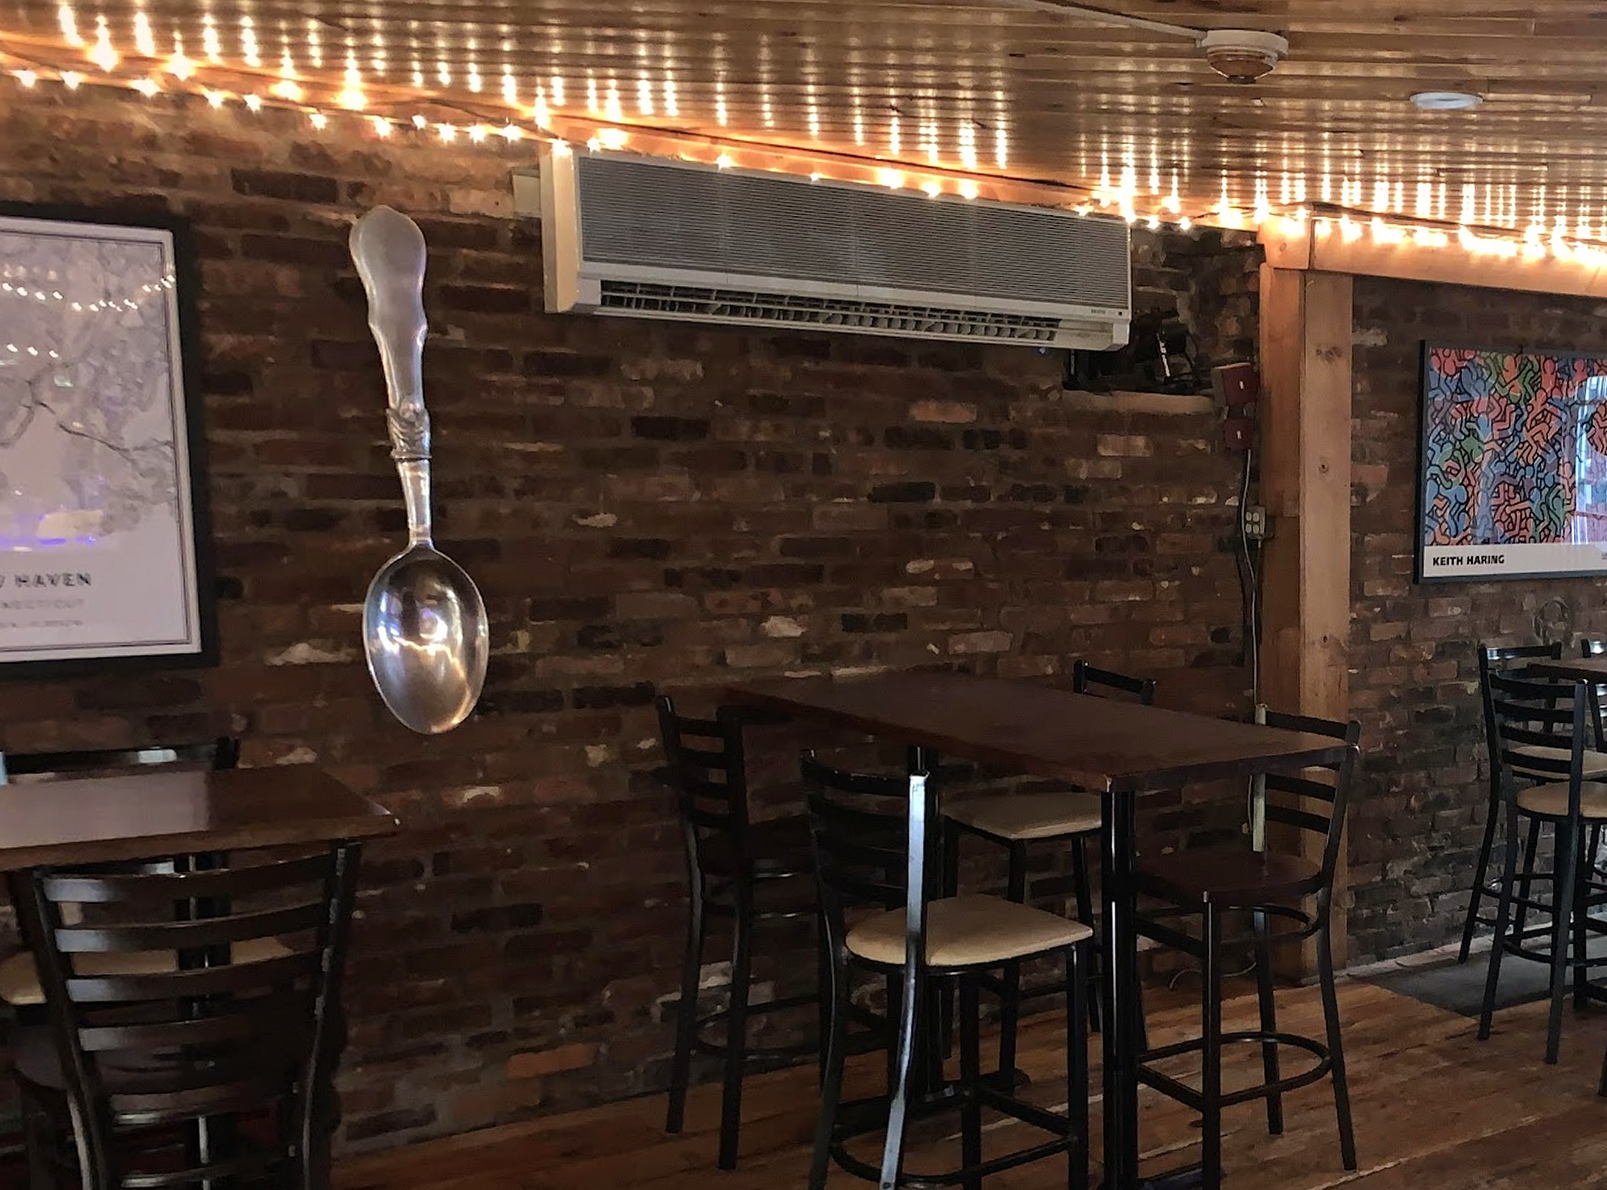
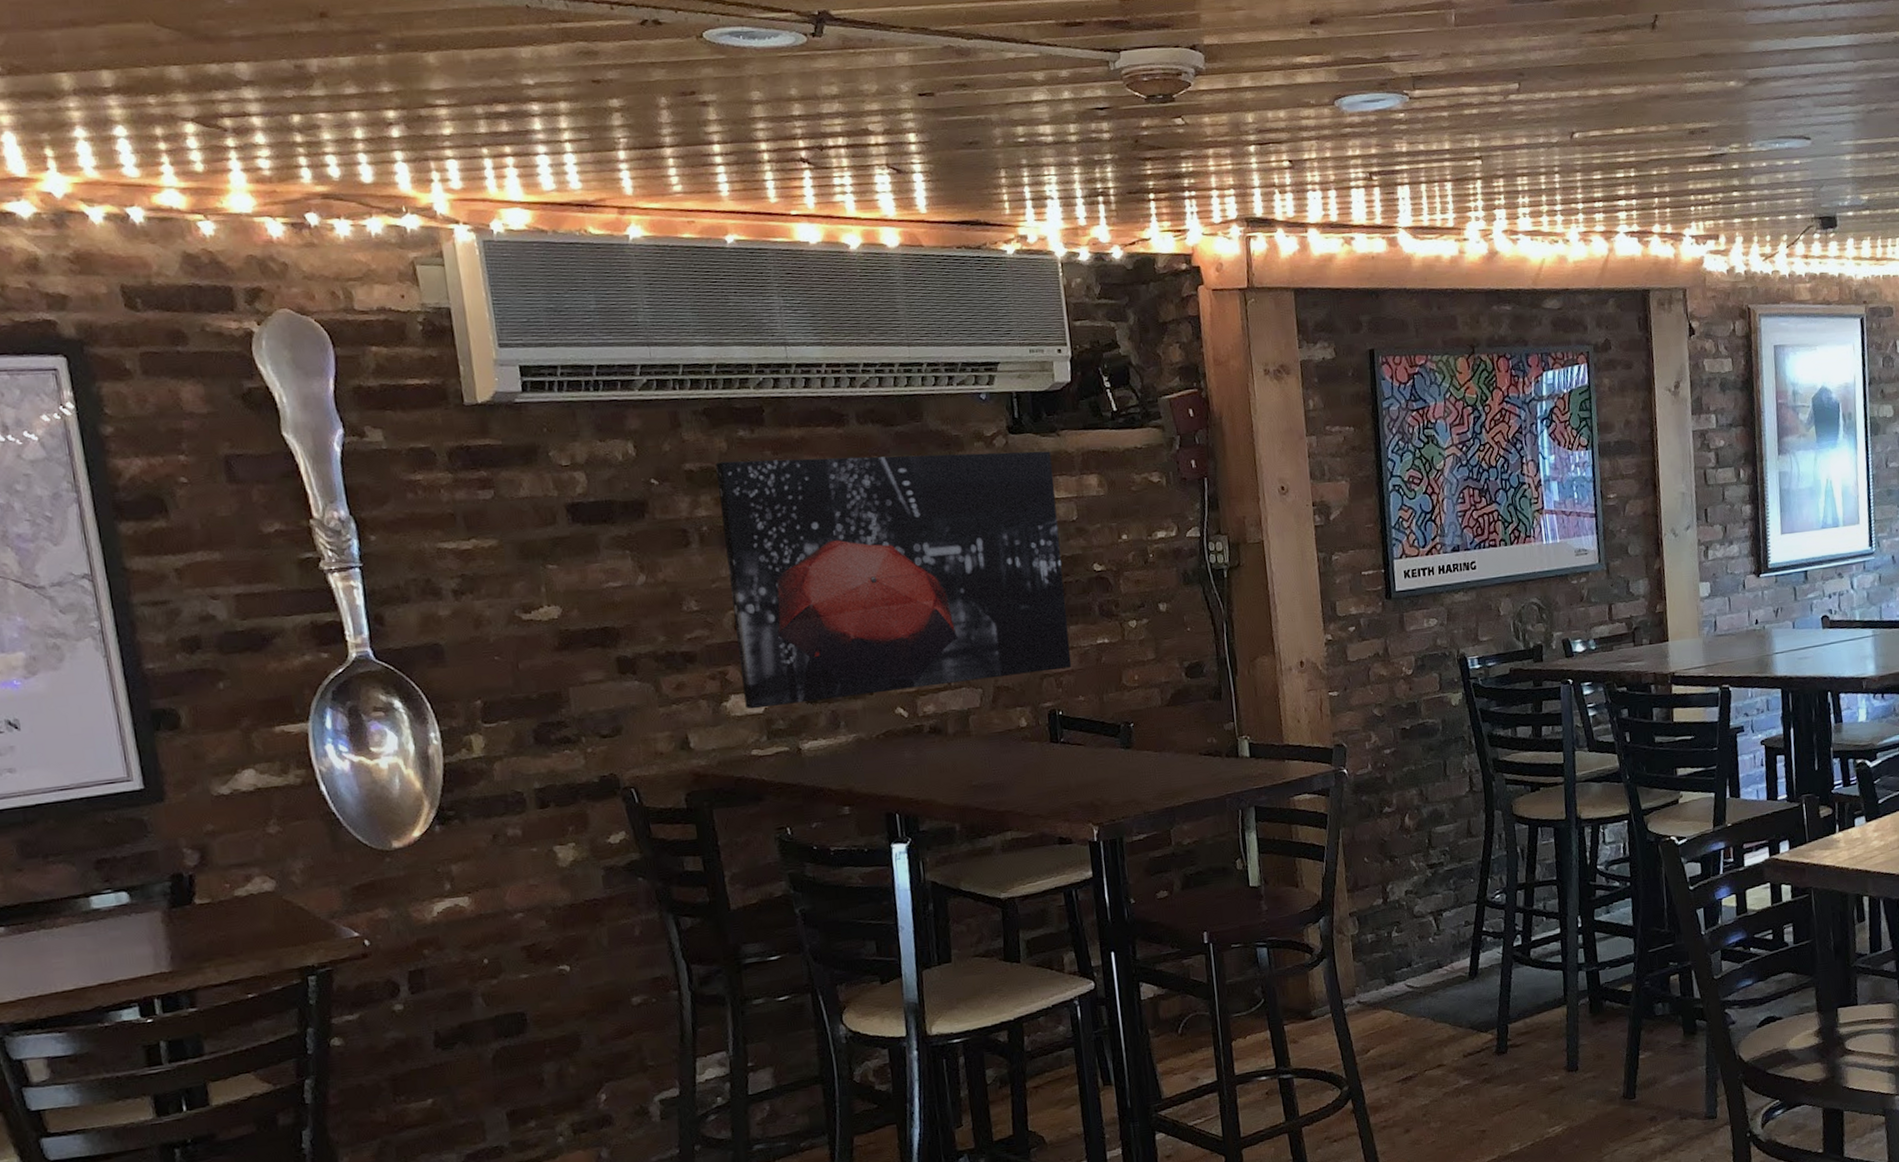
wall art: none [779,391,1103,632] -> present [716,451,1072,709]

